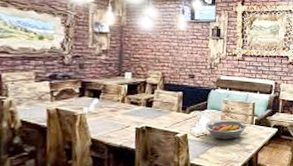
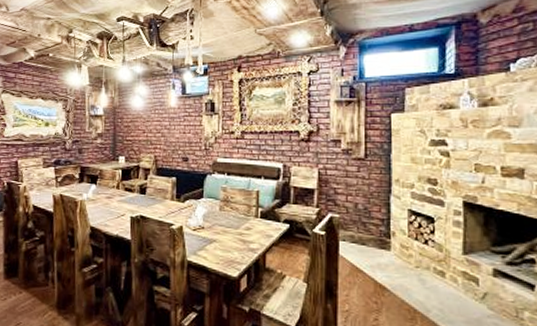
fruit bowl: present [206,120,247,140] -> none [203,211,250,235]

